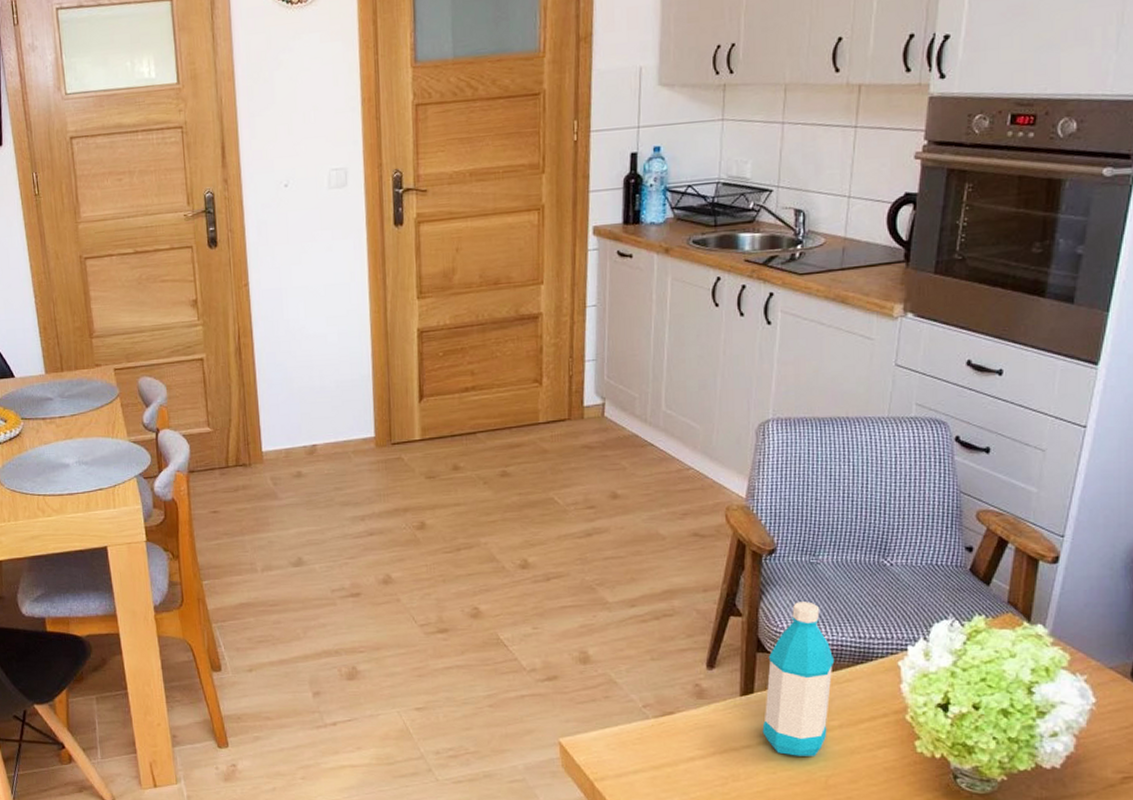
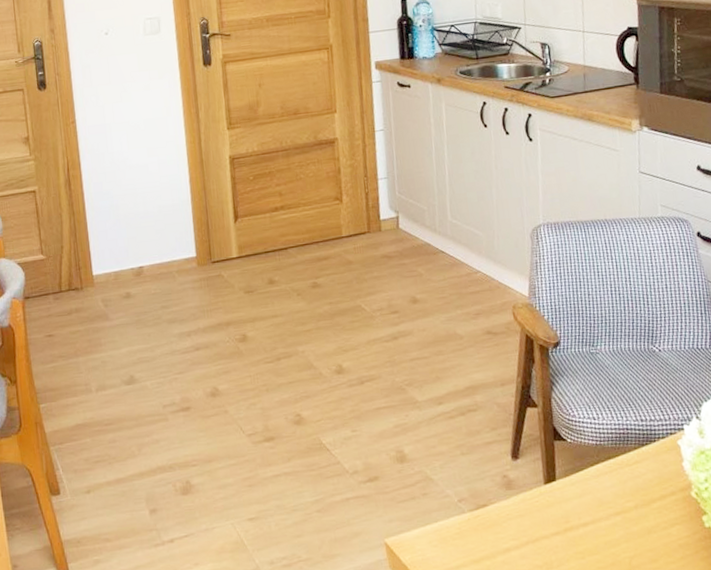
water bottle: present [762,601,835,756] -> none [565,389,625,540]

